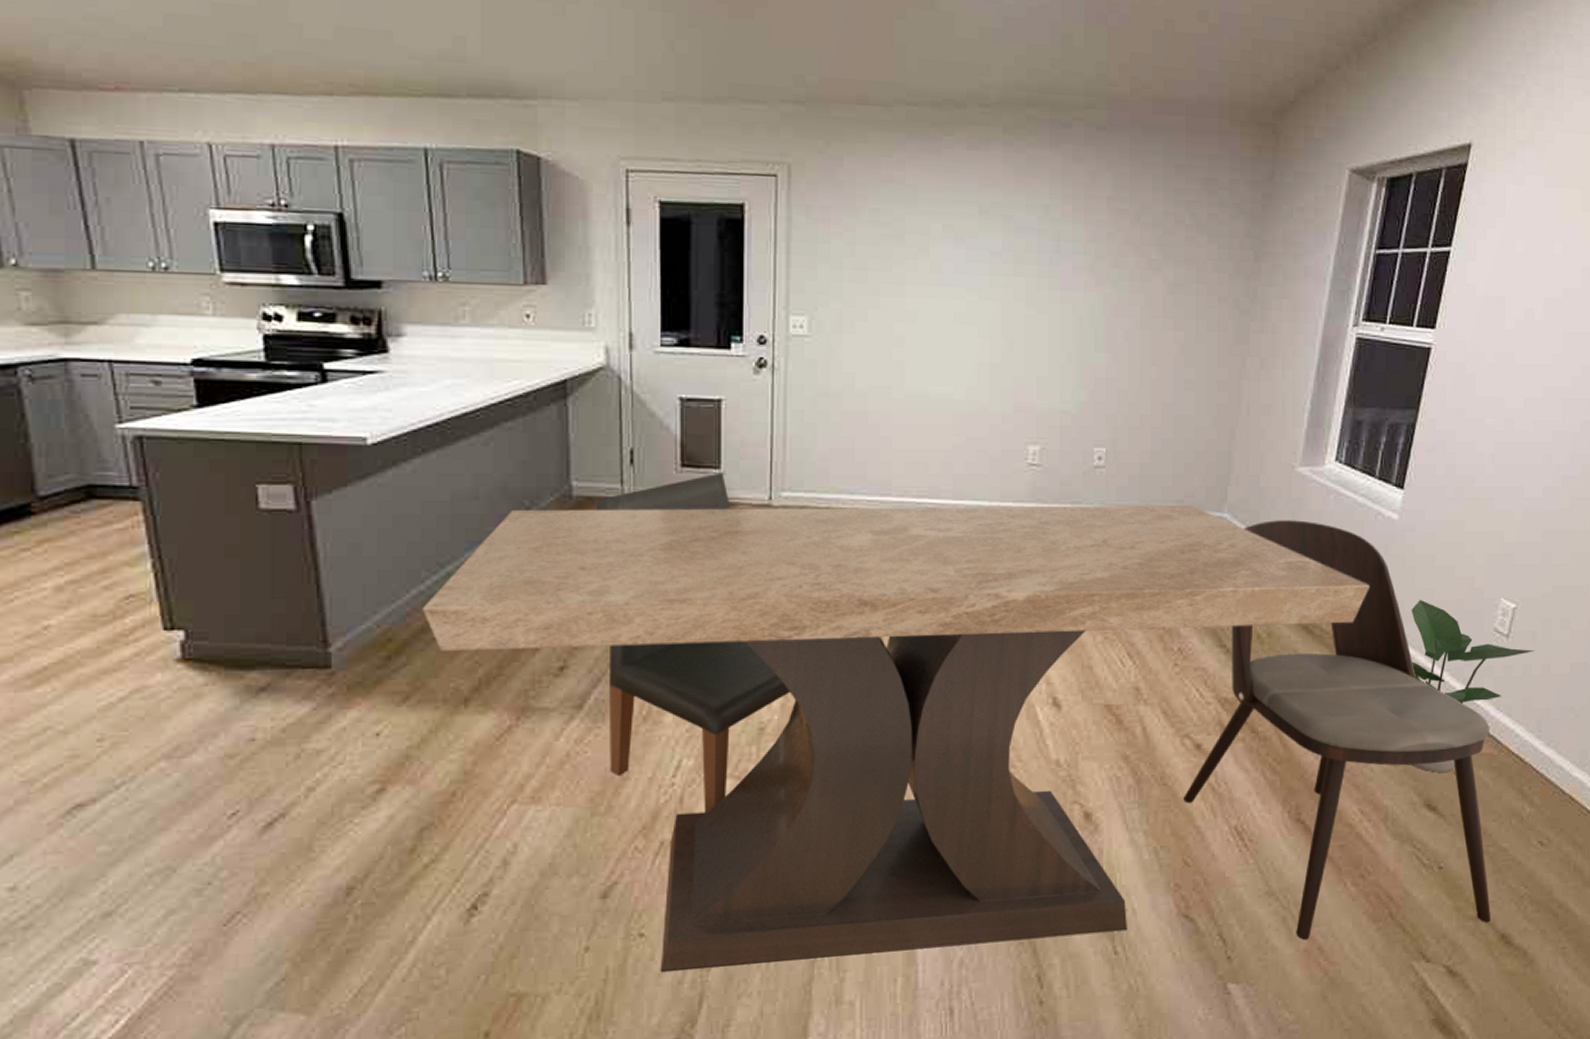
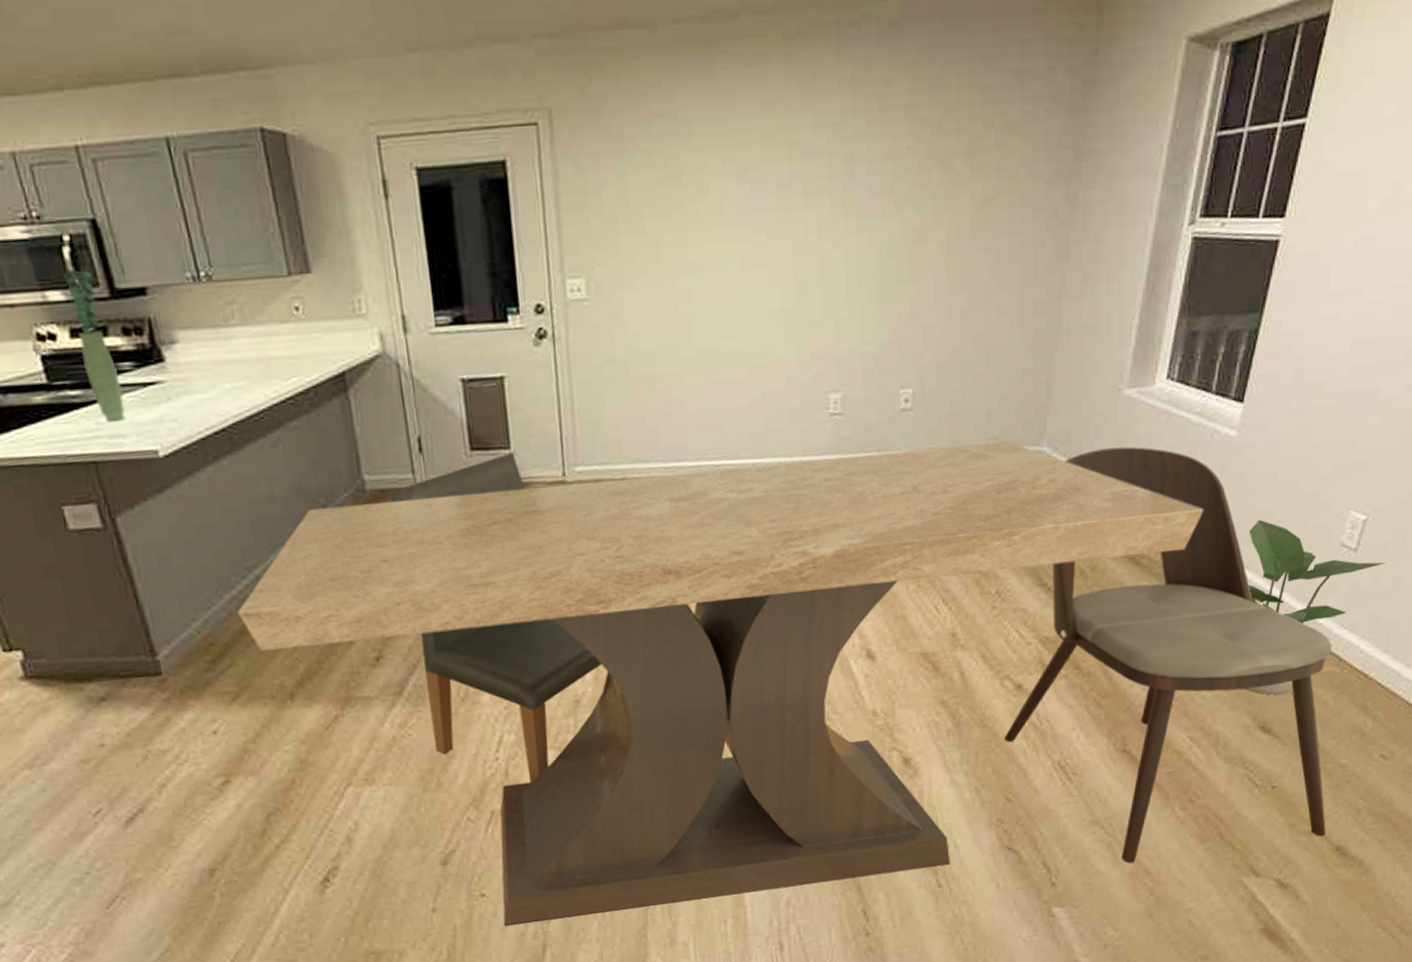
vase: none [301,250,340,407] -> present [63,263,126,423]

